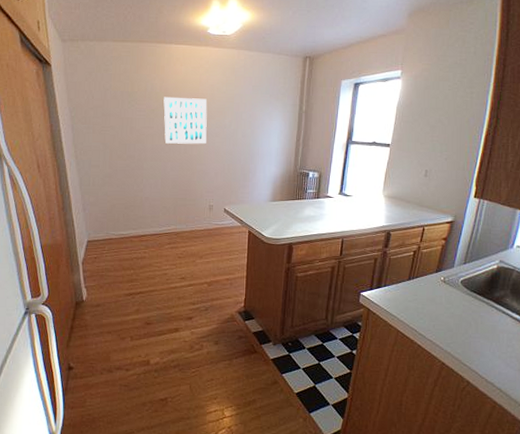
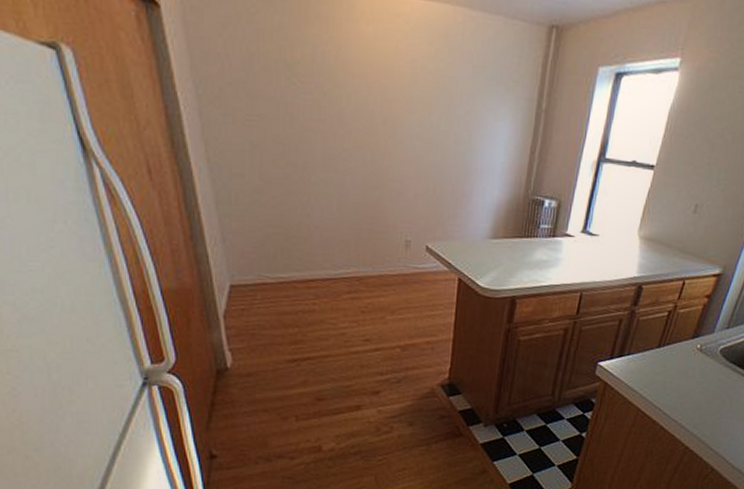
wall art: present [163,96,207,144] -> none [340,72,406,151]

